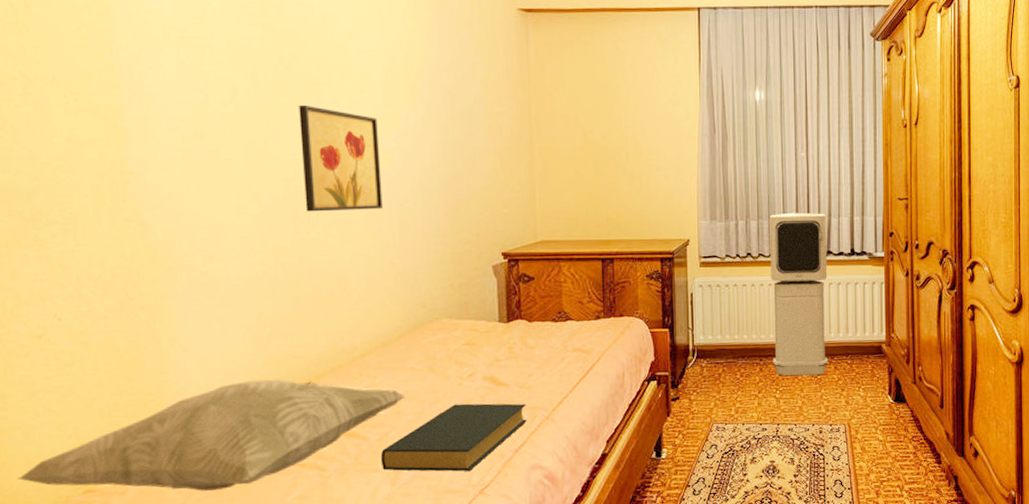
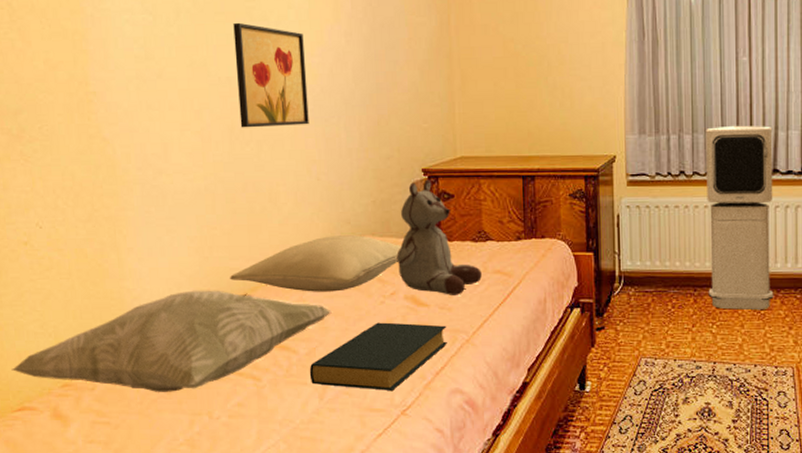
pillow: none [292,318,480,377] -> present [230,235,401,292]
stuffed bear: none [475,263,562,374] -> present [396,179,482,295]

